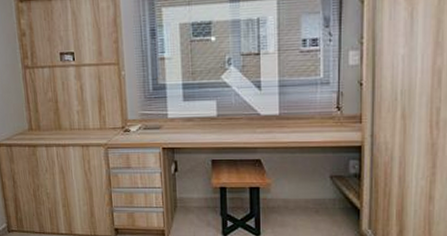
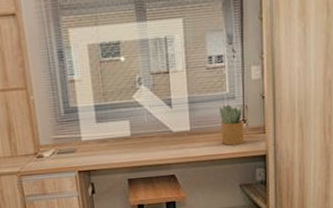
potted plant: none [311,89,337,134] -> present [218,104,244,146]

